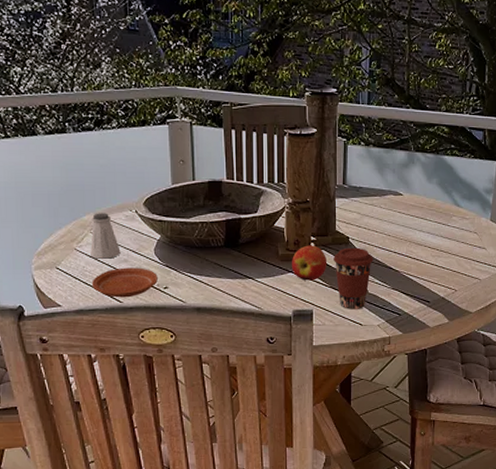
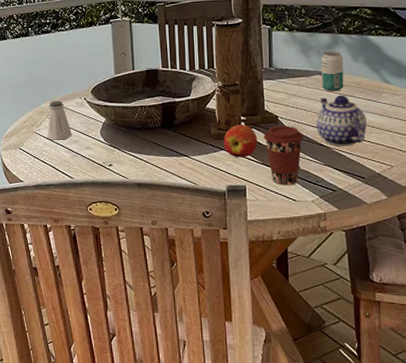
plate: present [92,267,158,298] -> none [48,147,103,174]
teapot: none [387,217,435,270] -> present [316,95,367,147]
beverage can: none [395,170,418,213] -> present [321,51,344,92]

